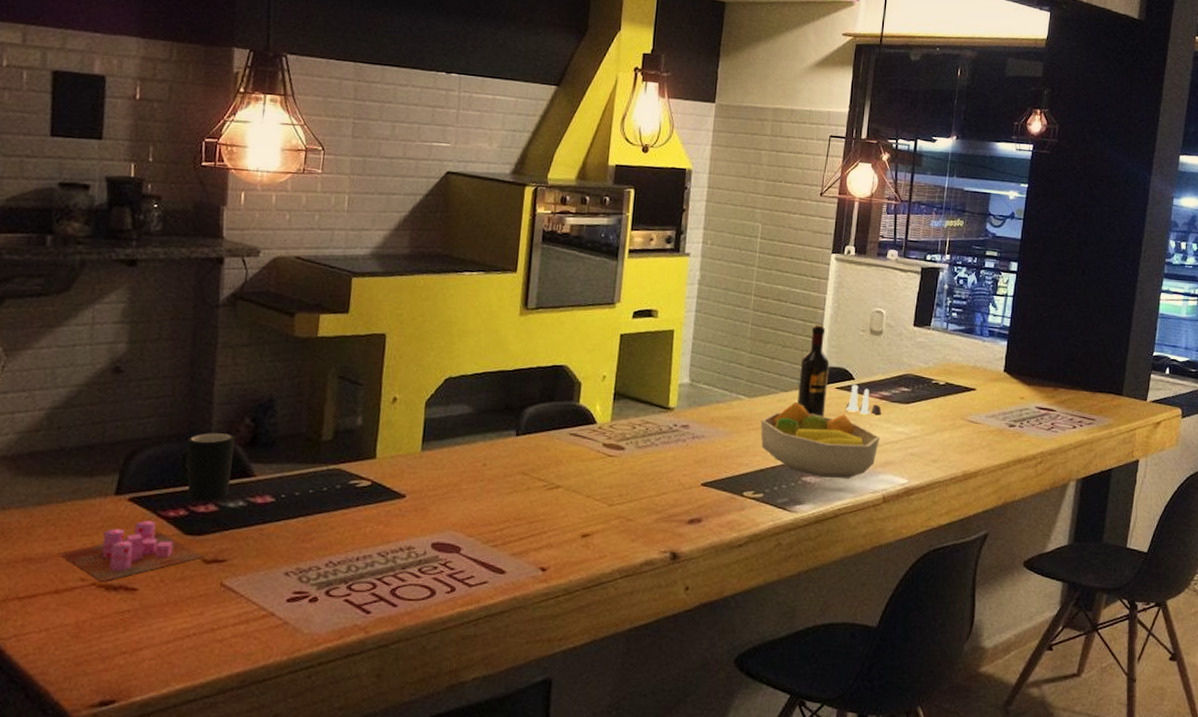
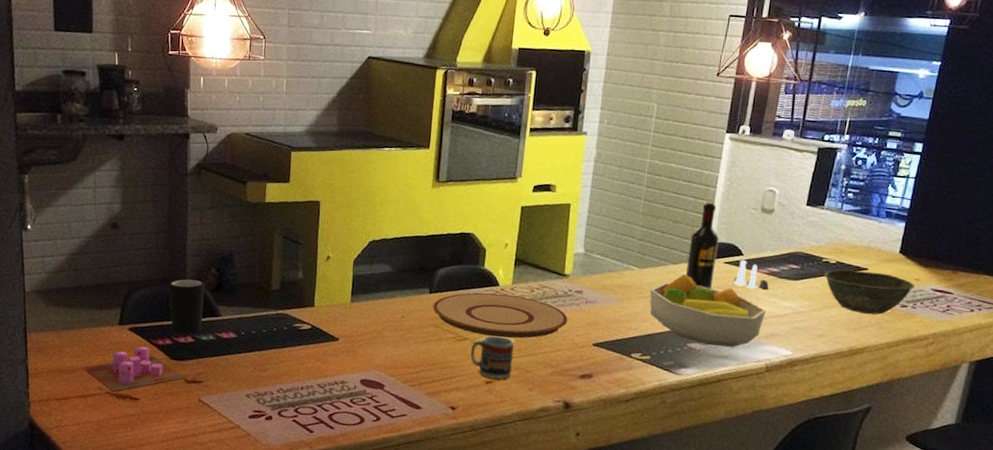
plate: none [520,432,674,483] -> present [433,292,568,339]
cup: none [563,481,614,531] -> present [470,335,514,379]
bowl: none [935,390,1021,436] -> present [824,269,915,315]

